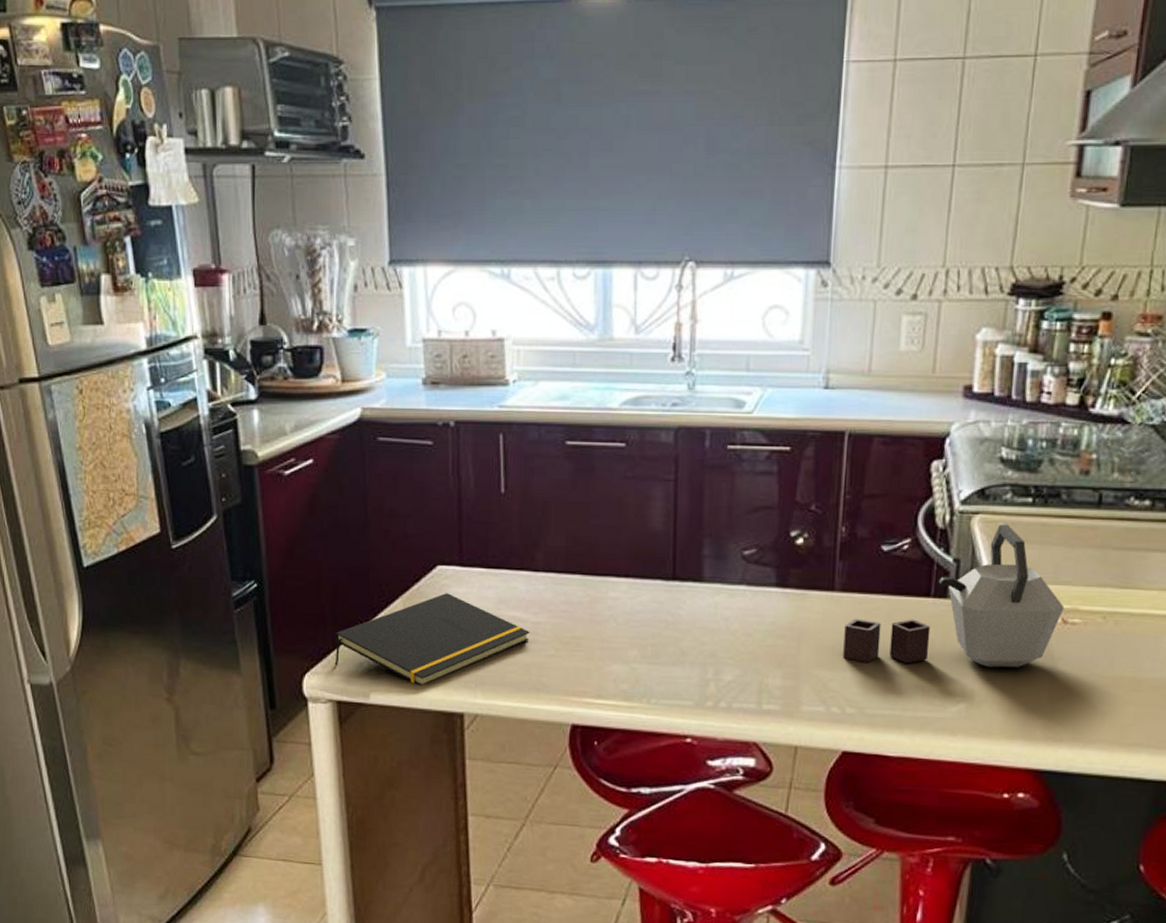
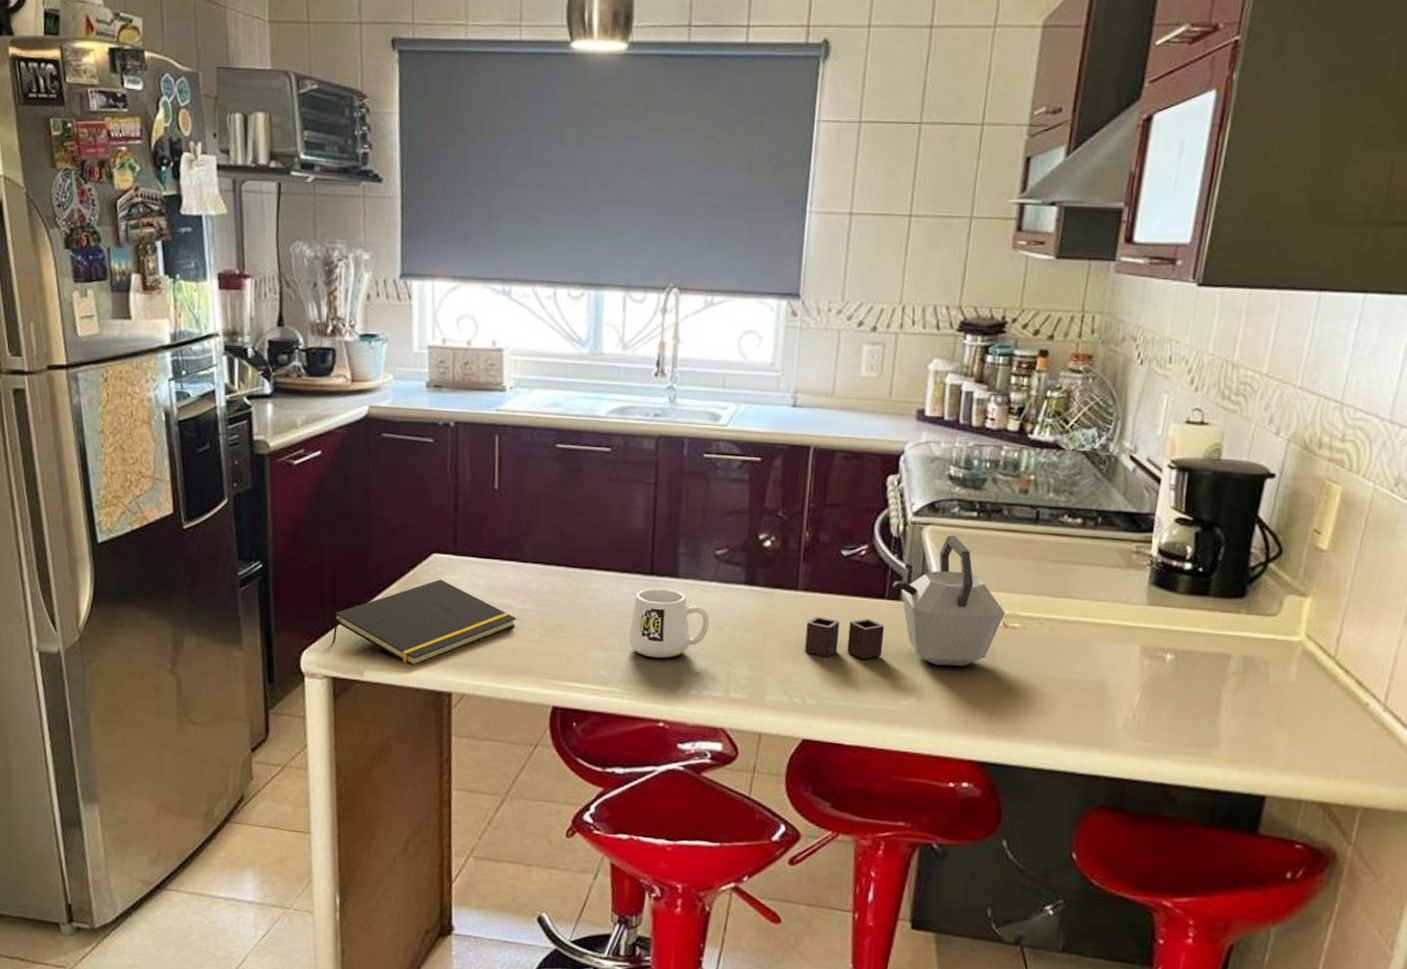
mug: none [651,594,739,670] -> present [628,588,710,659]

